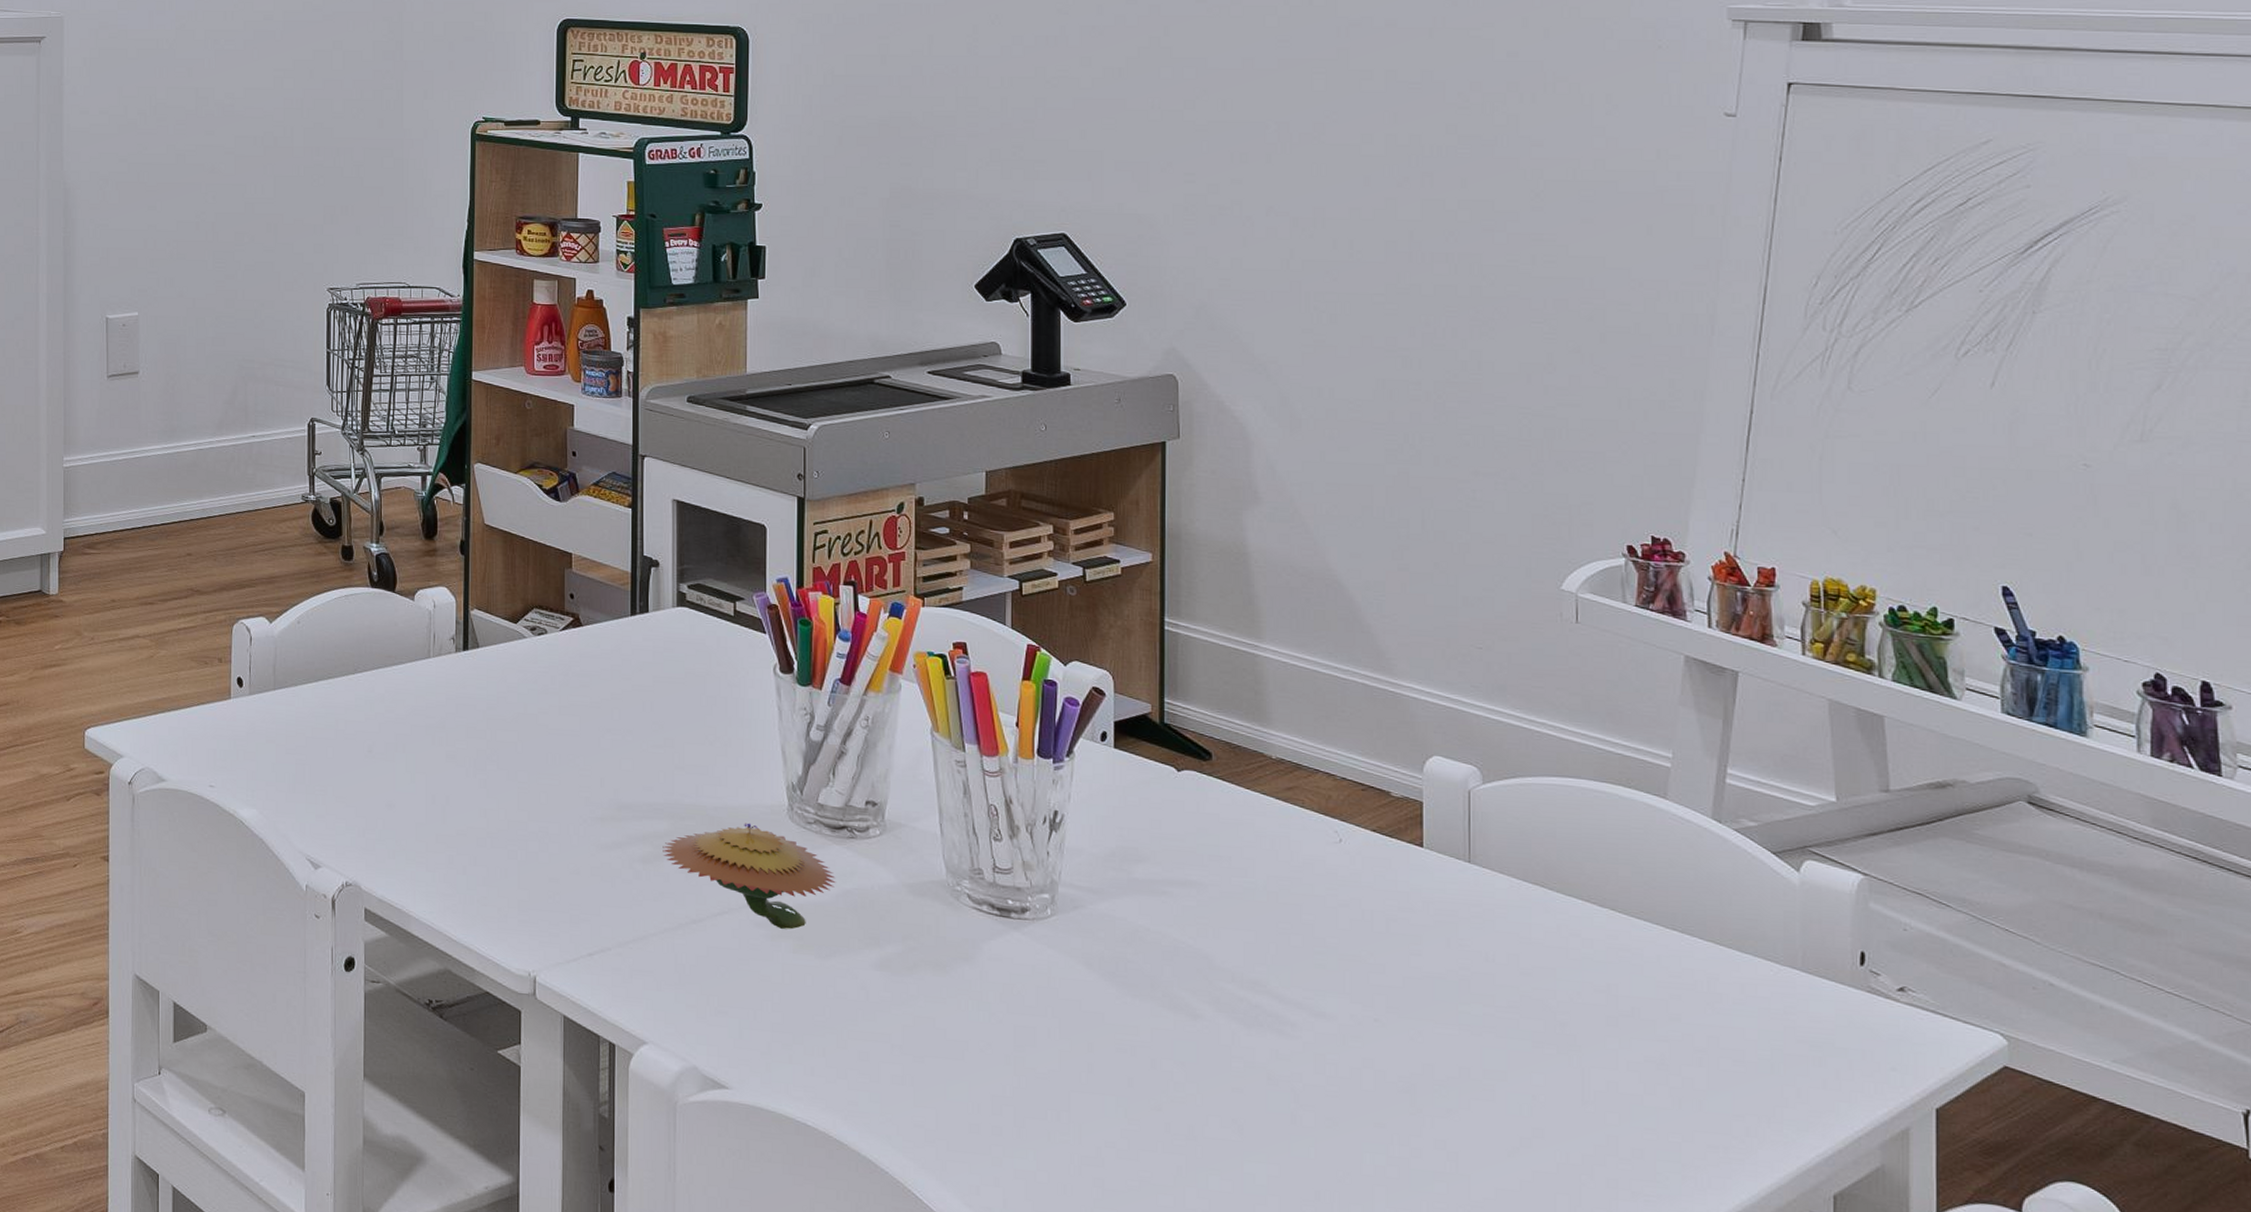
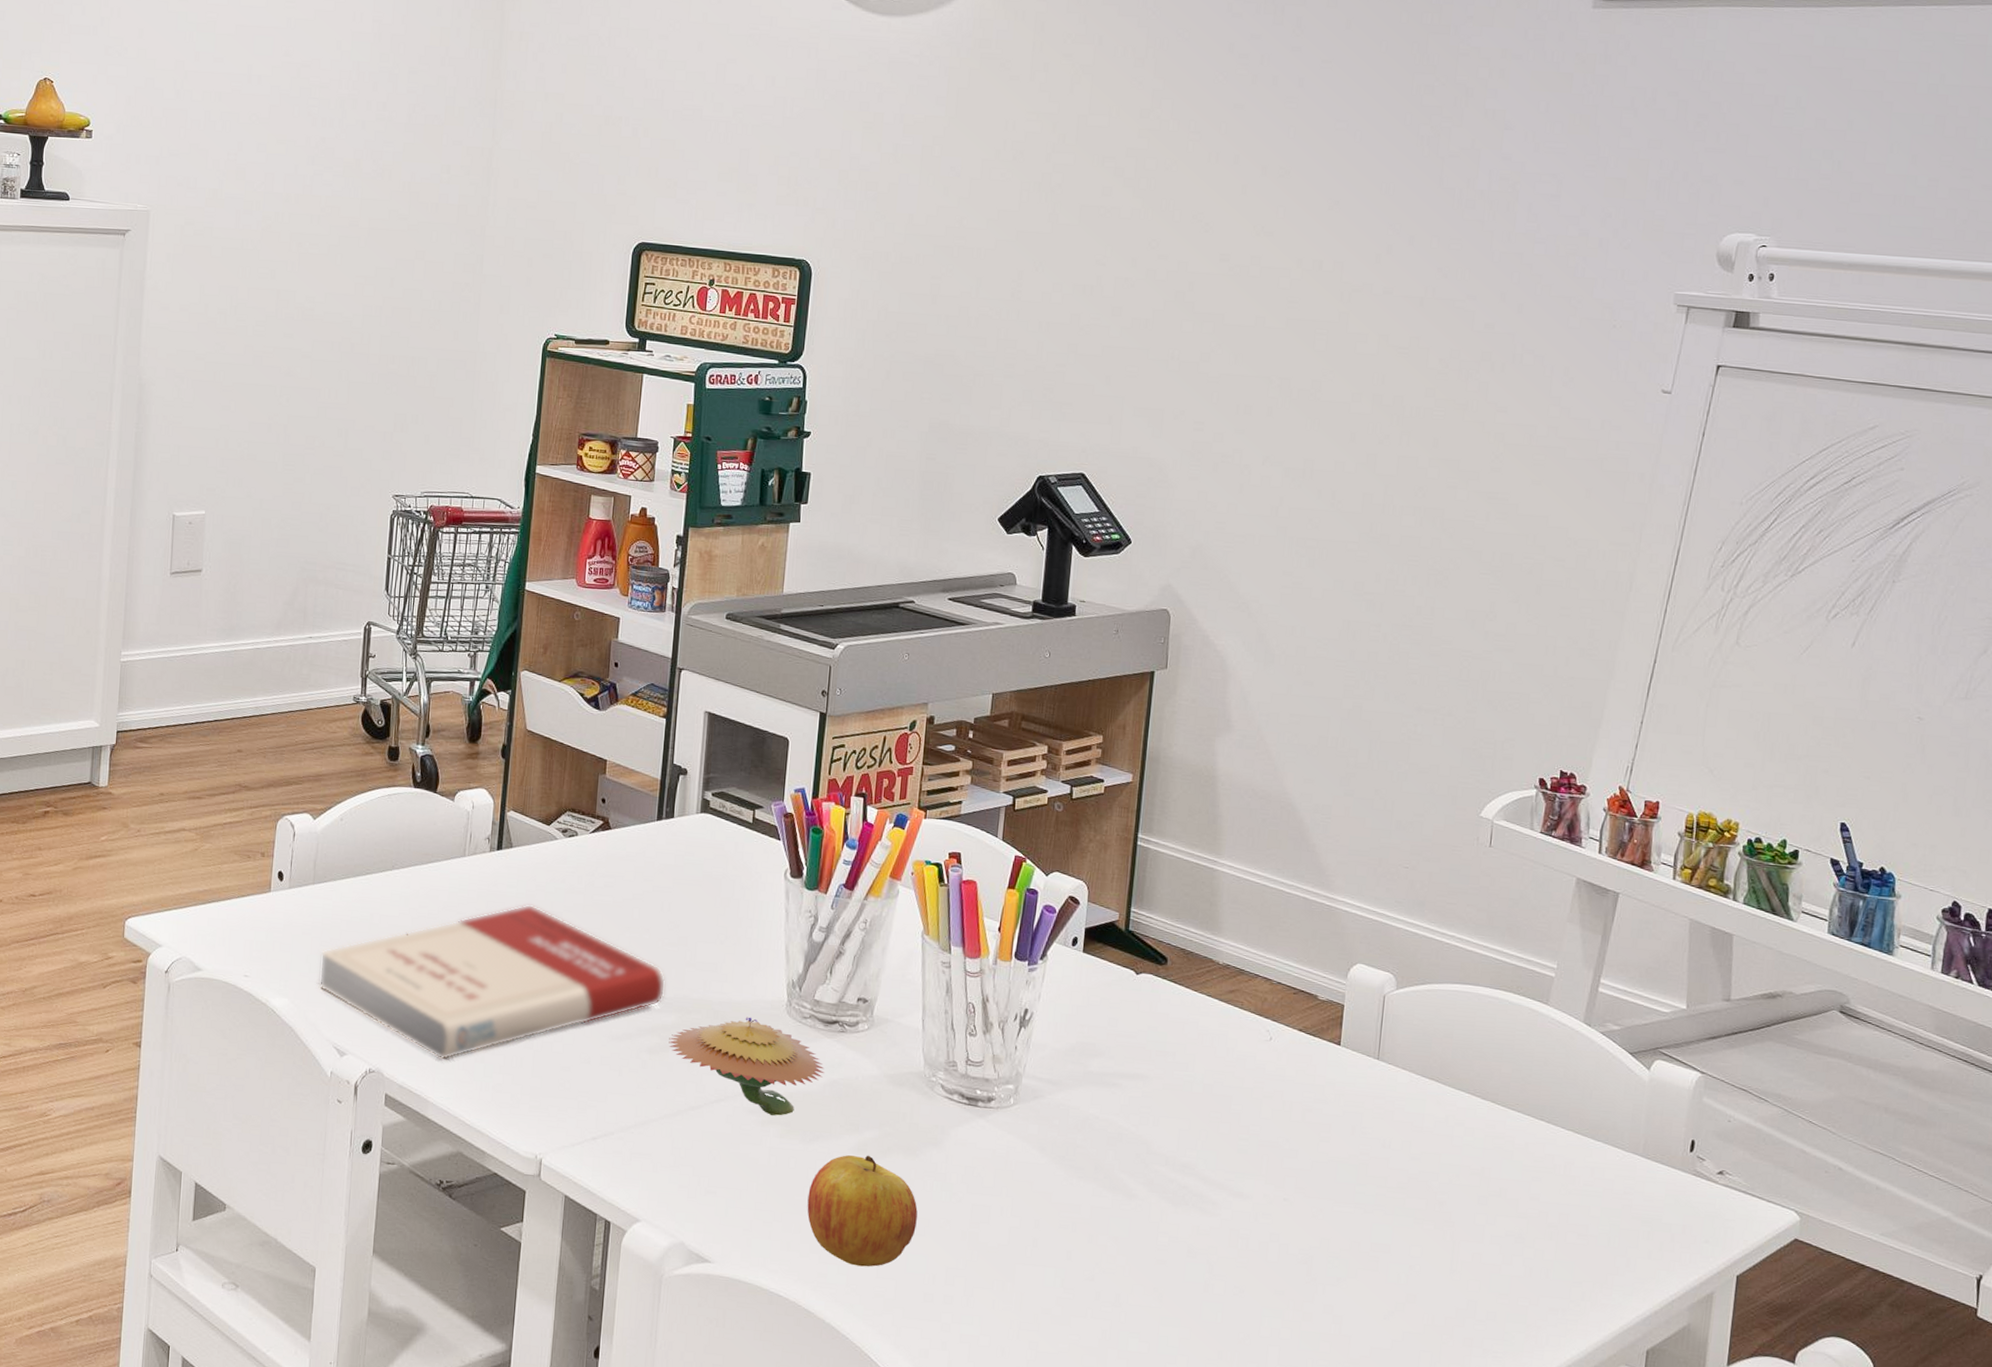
book: none [287,706,654,872] -> present [318,904,666,1060]
apple: none [829,971,953,1095] -> present [807,1155,918,1267]

